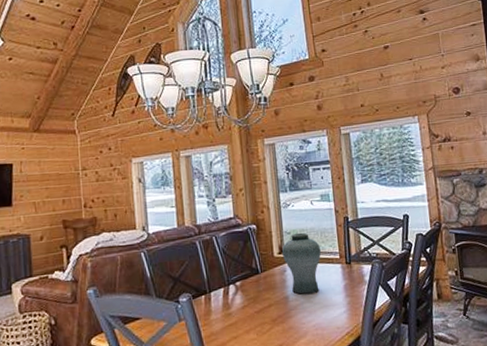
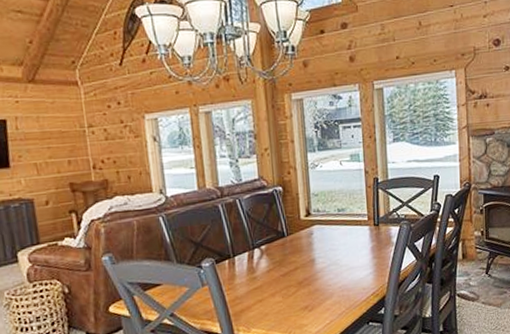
vase: present [282,232,321,295] -> none [309,194,349,257]

